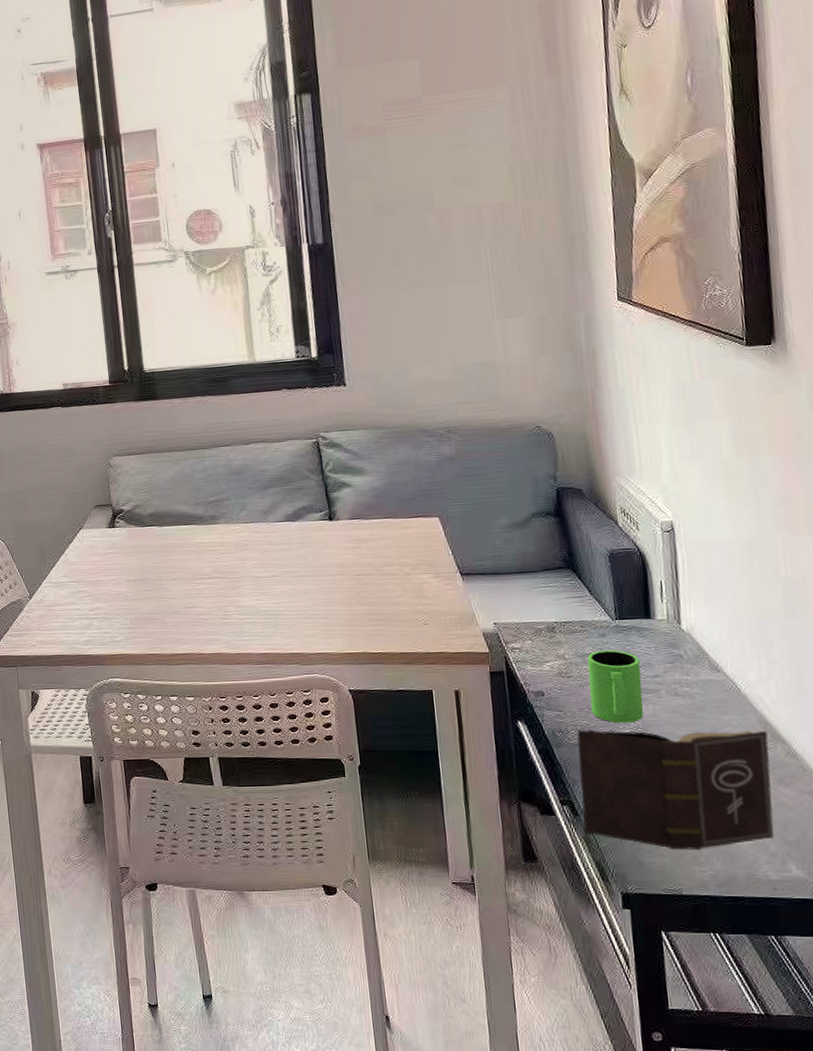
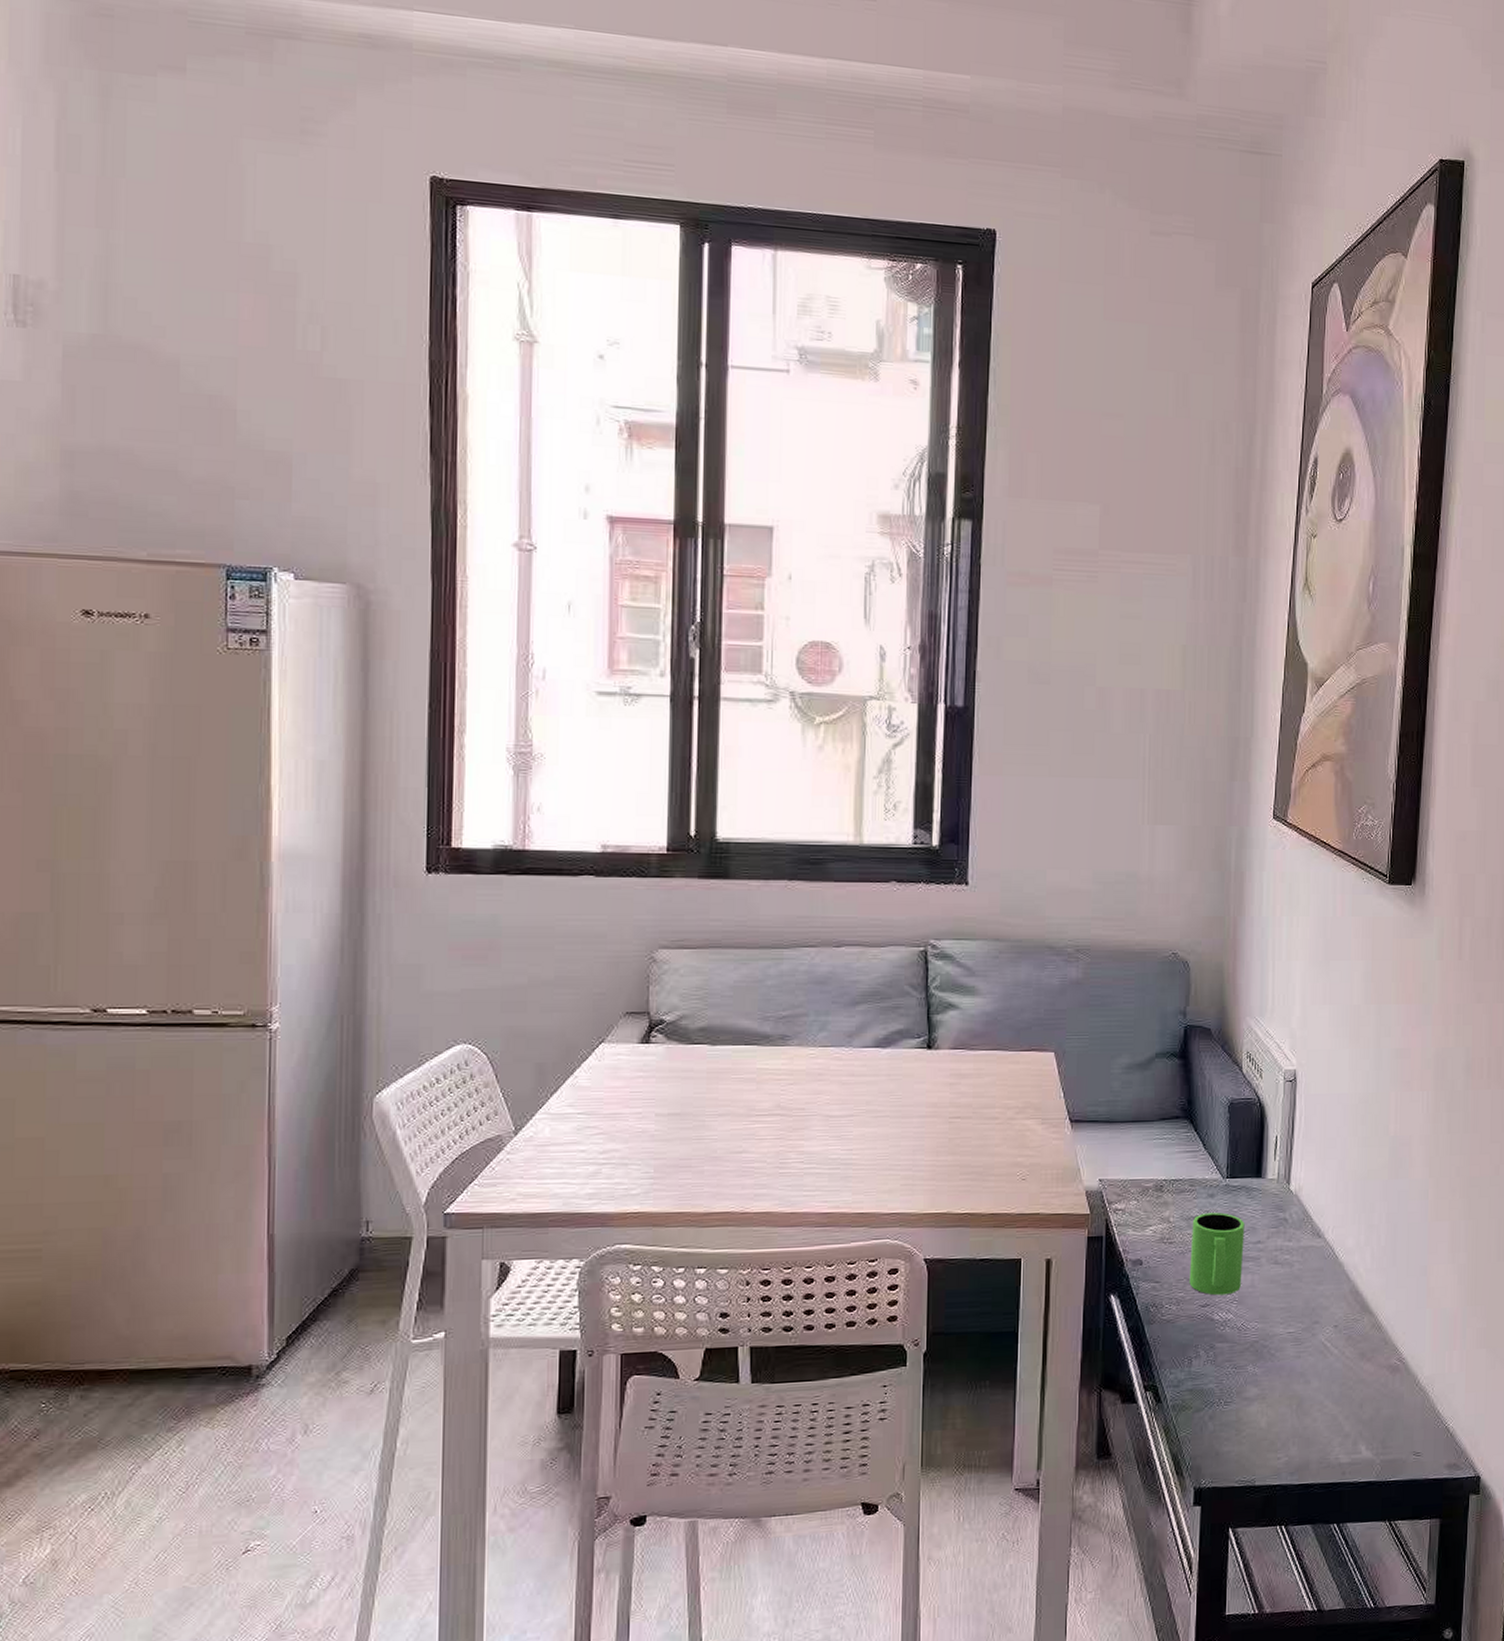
book: present [576,729,774,850] -> none [1164,1301,1357,1436]

